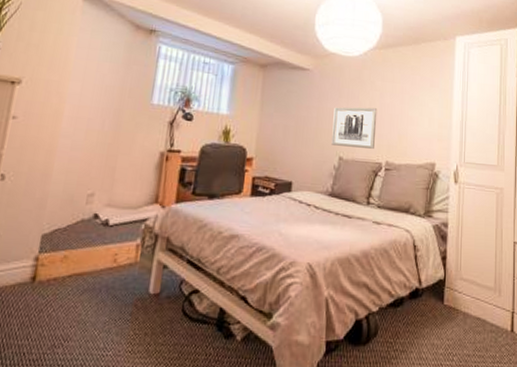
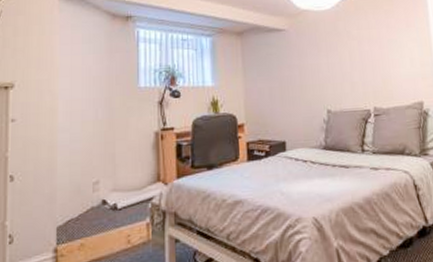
wall art: present [331,107,378,149] -> none [315,57,360,100]

